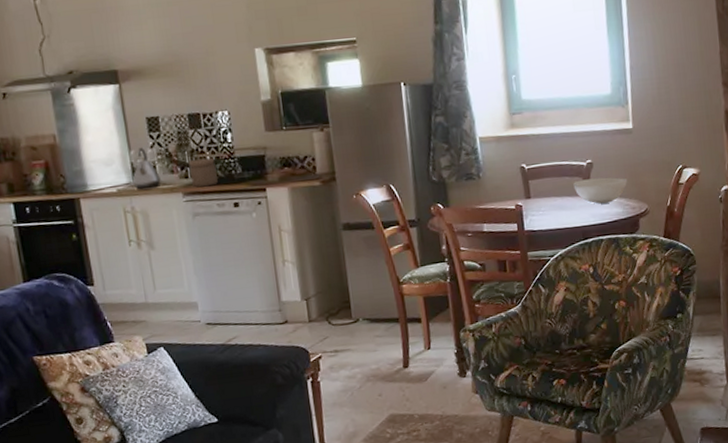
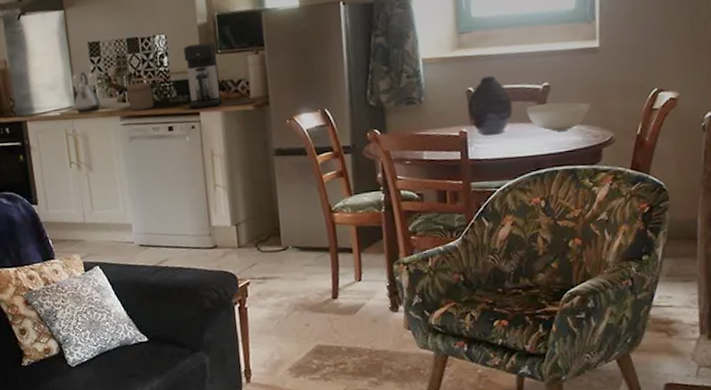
coffee maker: none [248,119,289,186] -> present [184,42,223,110]
vase: none [521,153,562,209] -> present [467,75,513,137]

